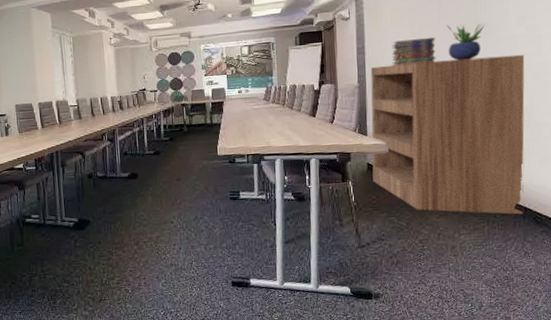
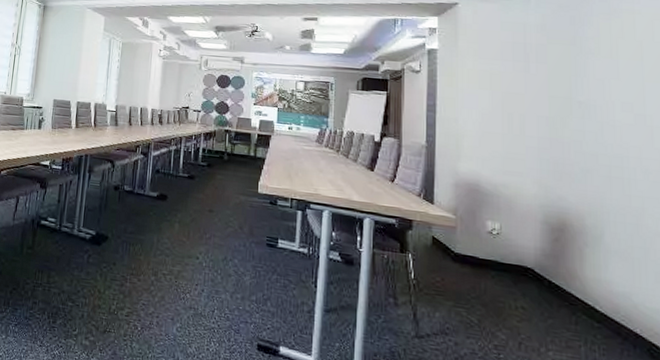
bookshelf: present [370,54,525,215] -> none [438,128,634,342]
book stack: present [391,37,436,66] -> none [467,104,521,136]
potted plant: present [447,23,485,61] -> none [535,97,581,140]

